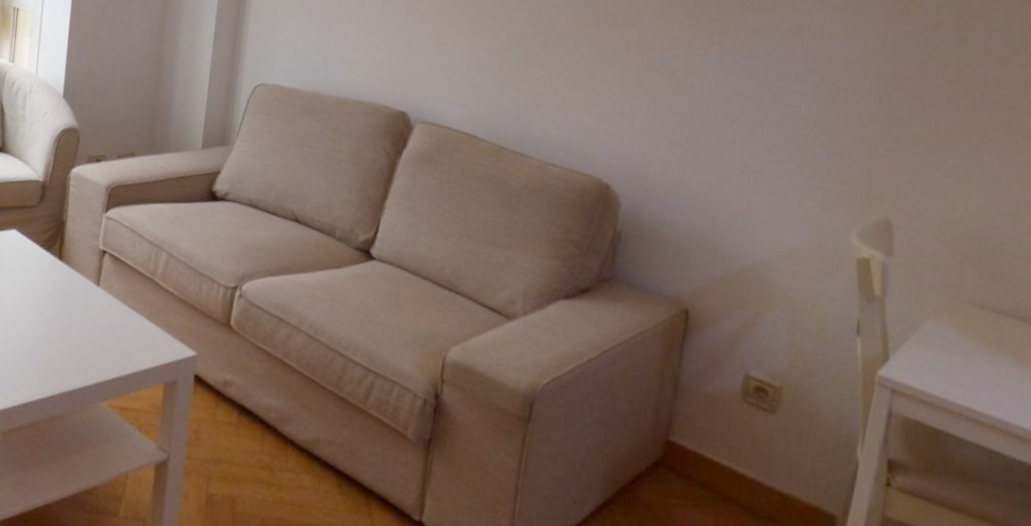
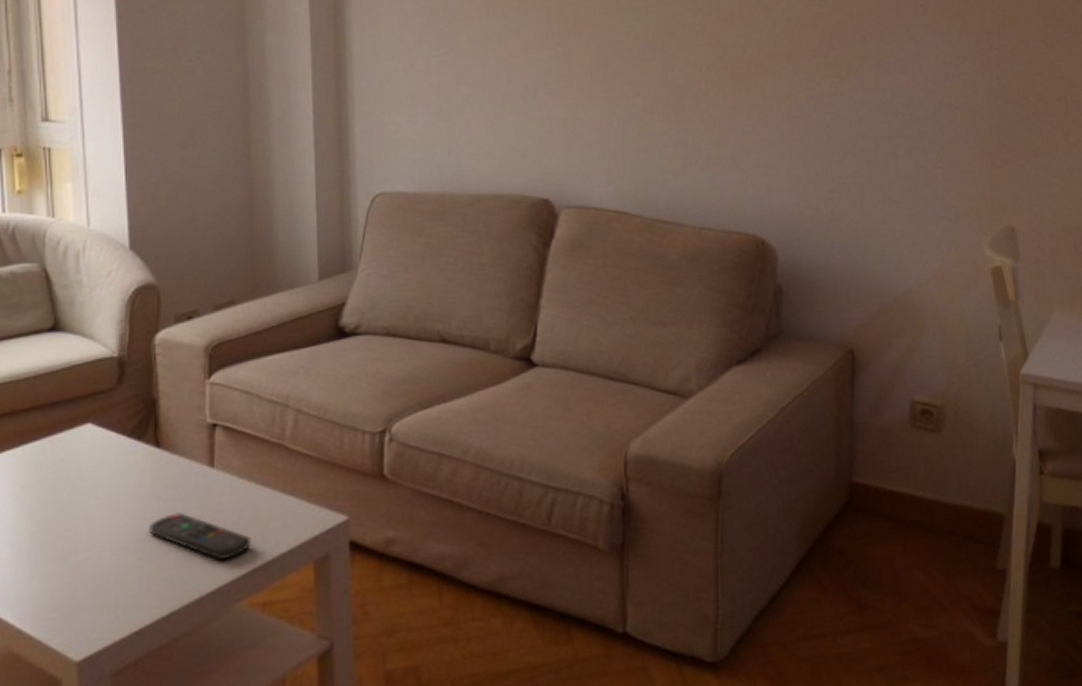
remote control: none [44,316,119,364] -> present [149,512,252,561]

